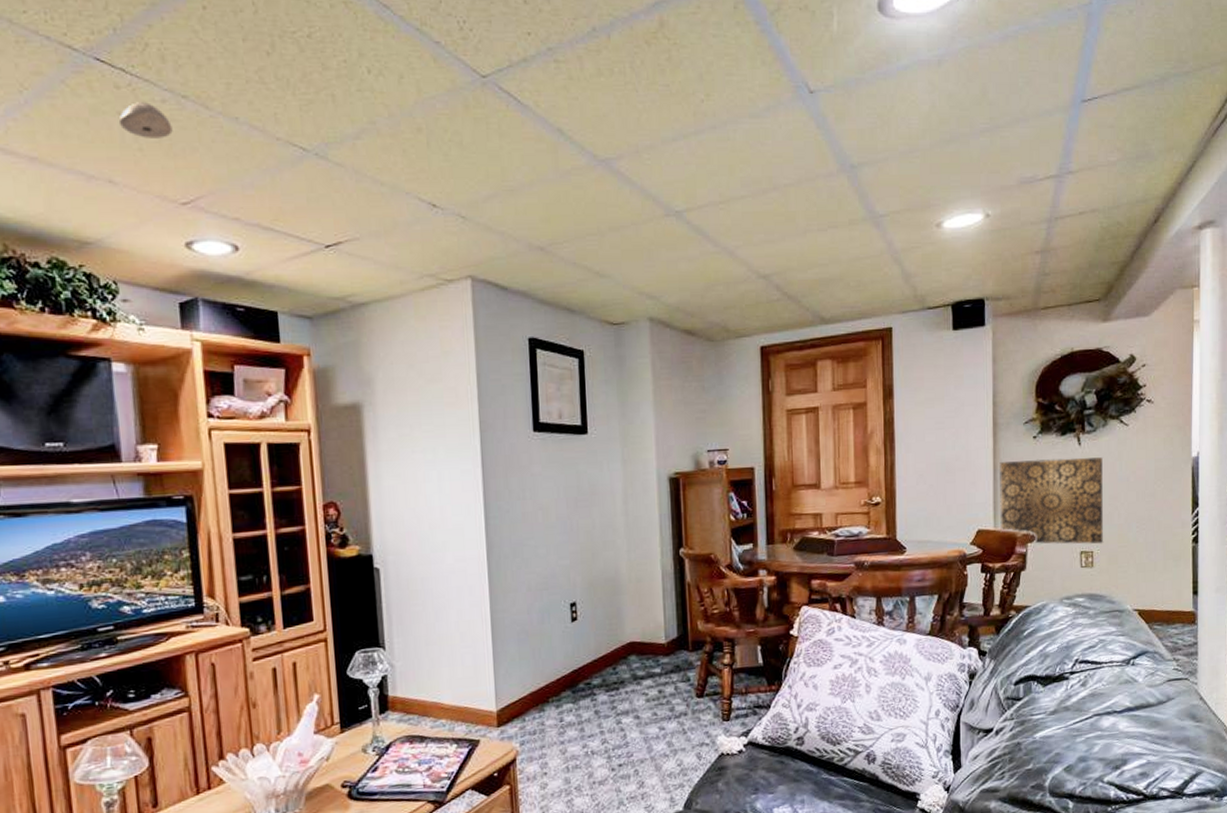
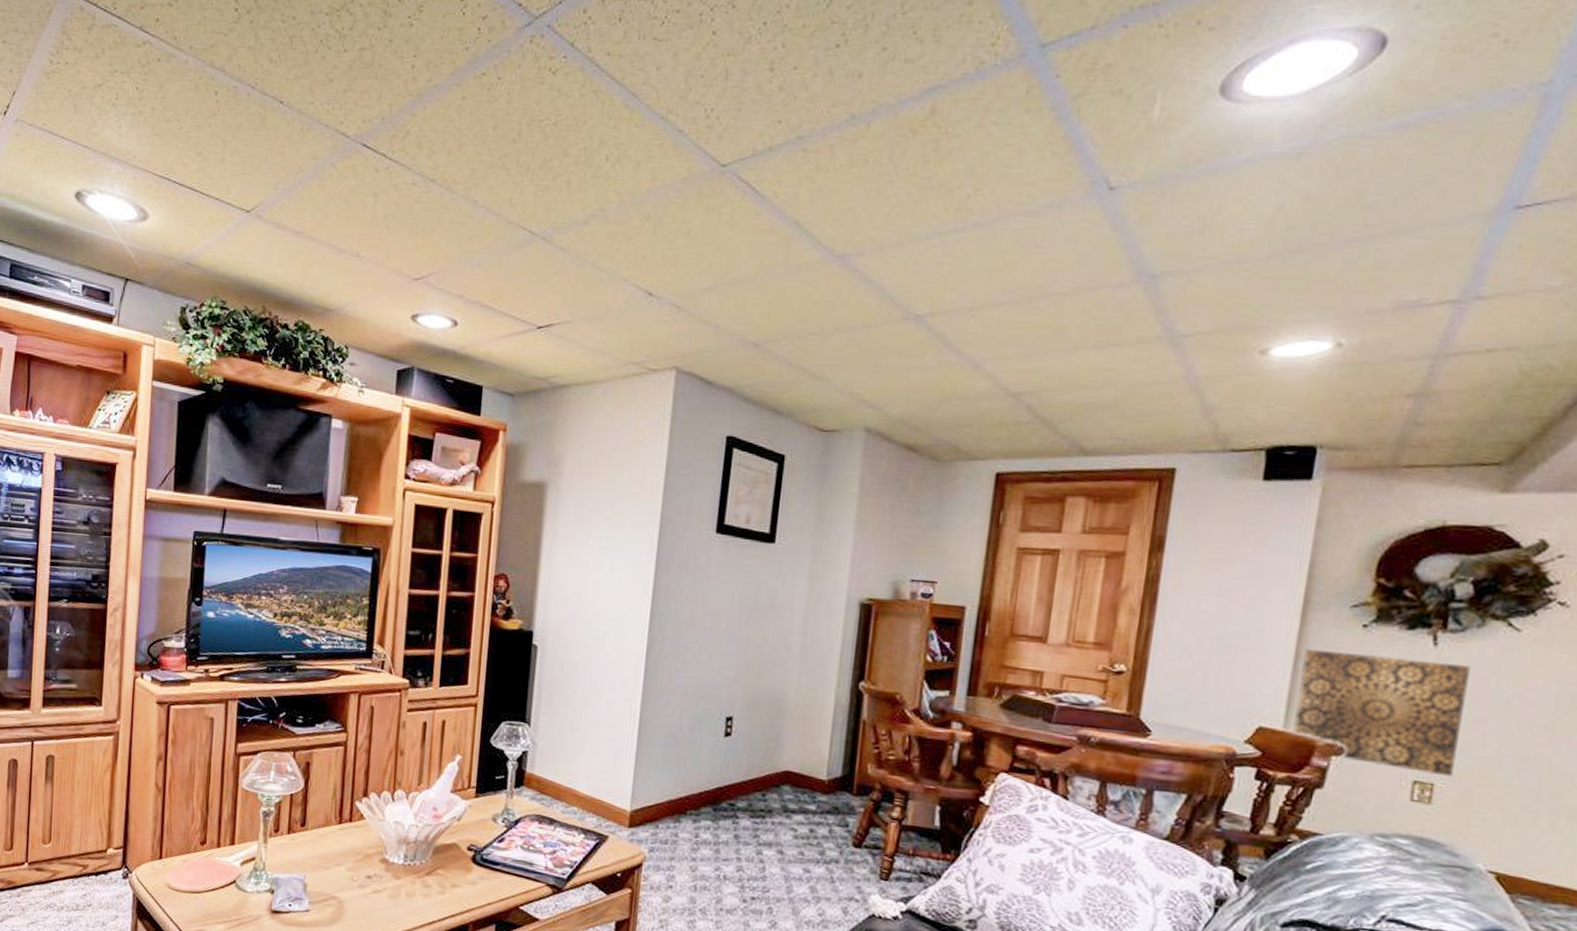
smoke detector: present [118,102,173,138] -> none [372,185,418,218]

